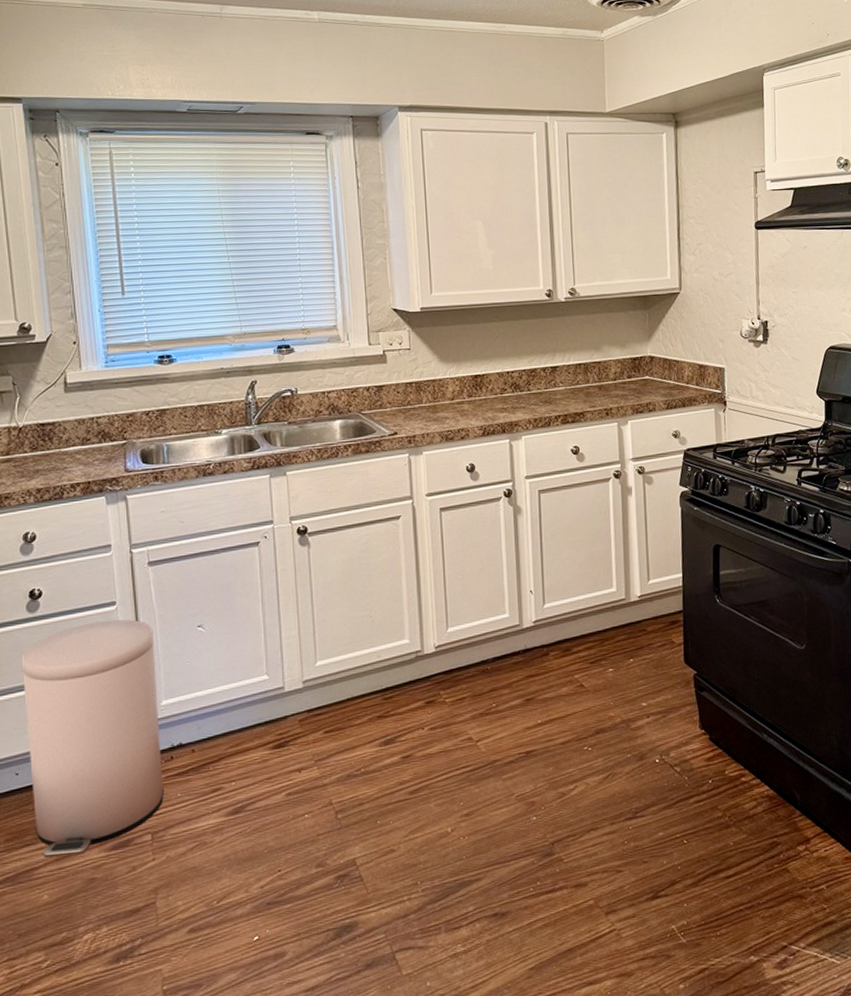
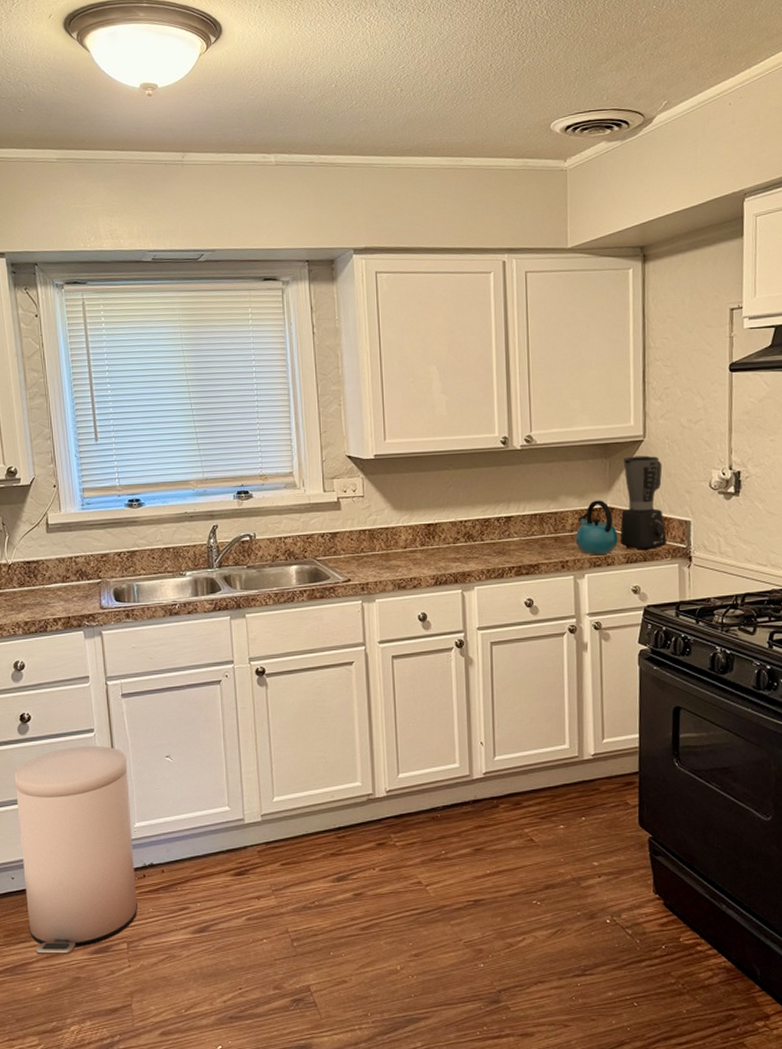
kettle: none [618,349,659,403] -> present [575,500,618,556]
blender: none [660,307,704,397] -> present [620,455,667,551]

